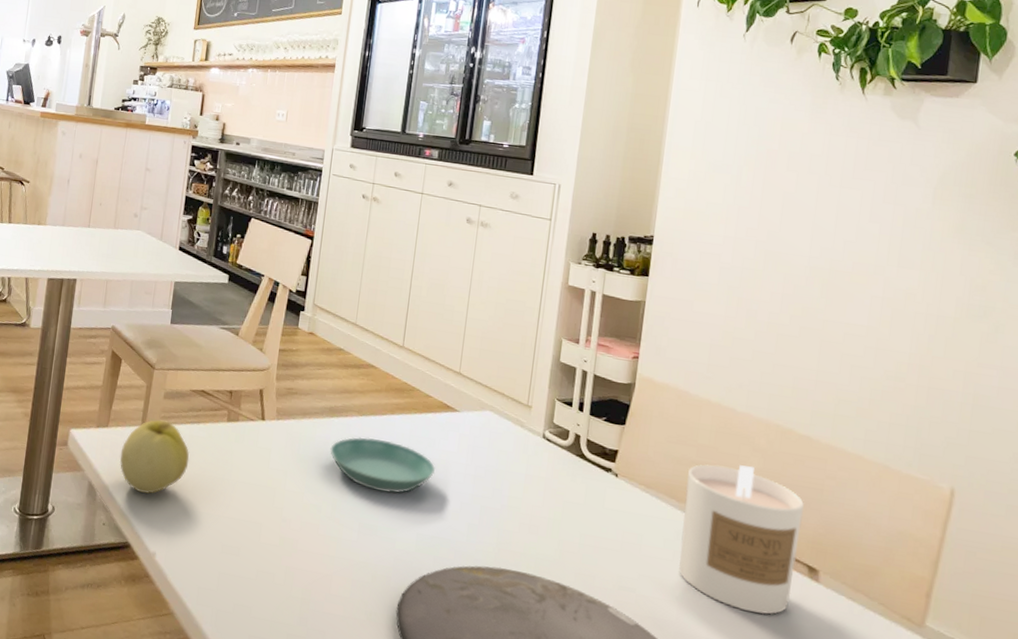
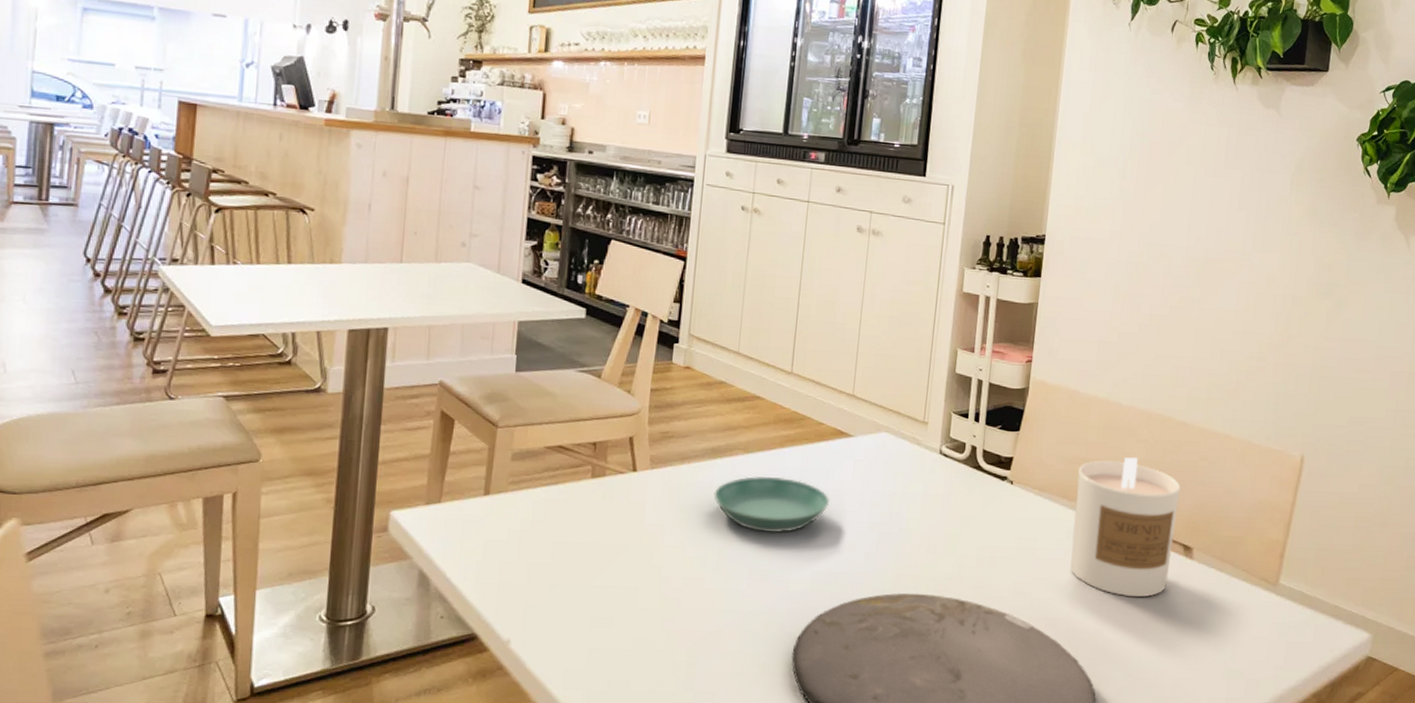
apple: present [119,420,190,495] -> none [458,486,547,575]

